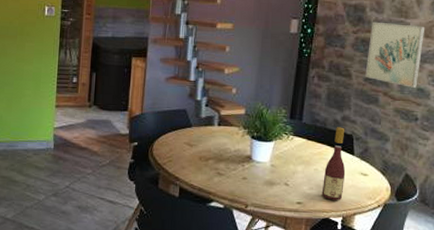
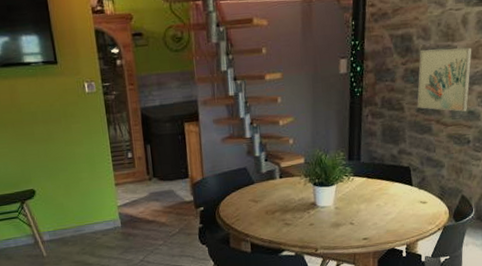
wine bottle: present [321,127,346,200] -> none [385,160,406,231]

